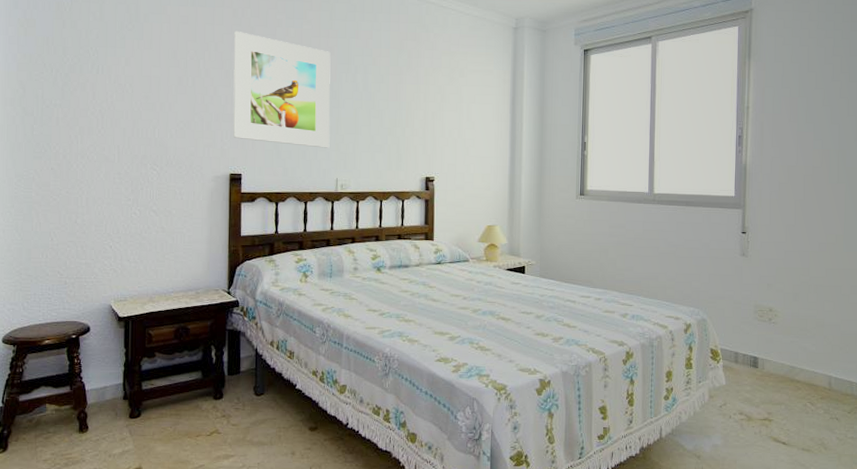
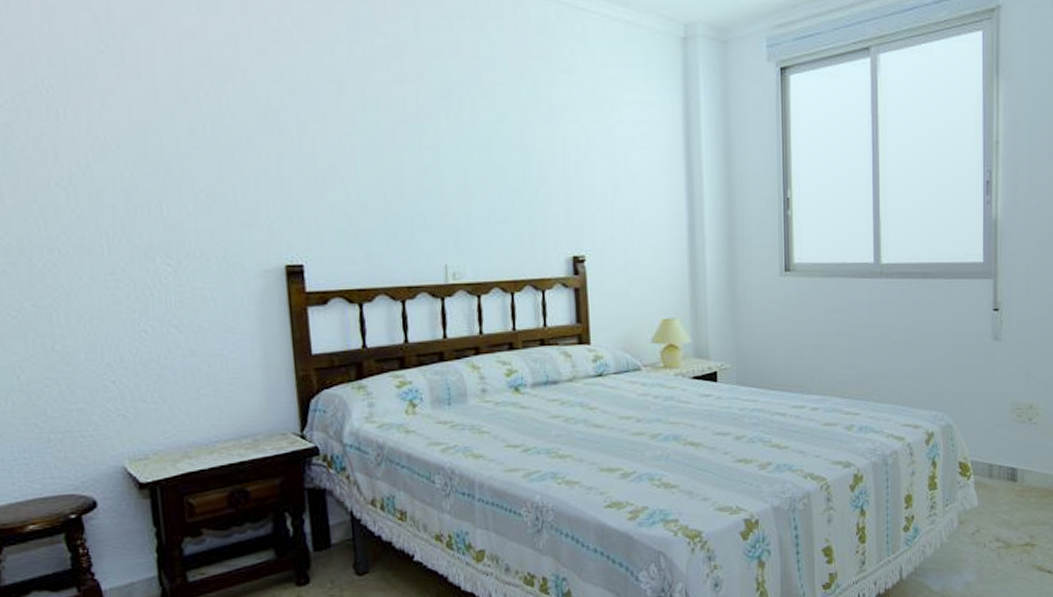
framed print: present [233,30,331,148] -> none [270,49,431,222]

